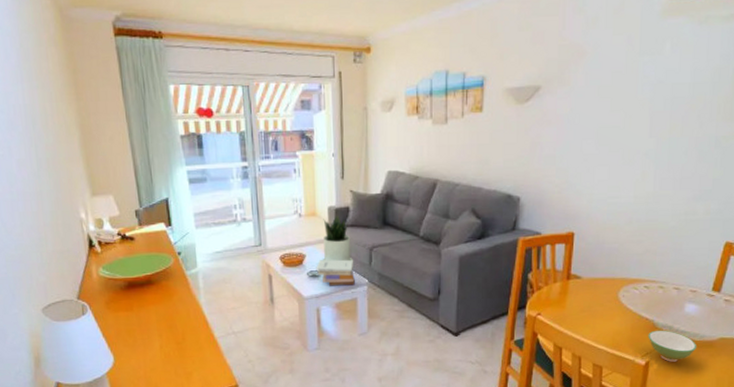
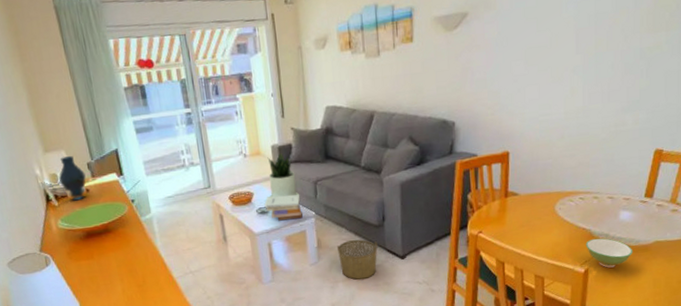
vase: none [104,202,133,249] -> present [58,156,87,201]
basket: none [388,312,431,355] -> present [336,239,378,280]

